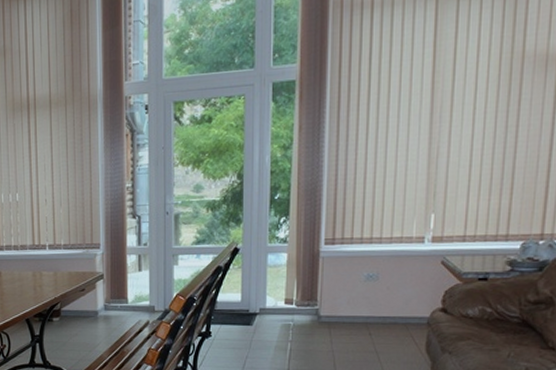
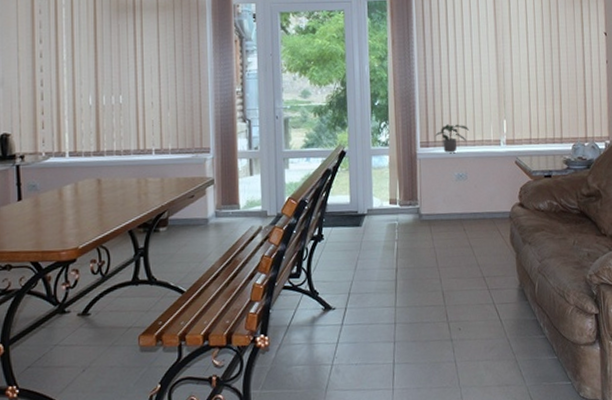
potted plant: none [343,219,387,251] -> present [435,124,470,153]

